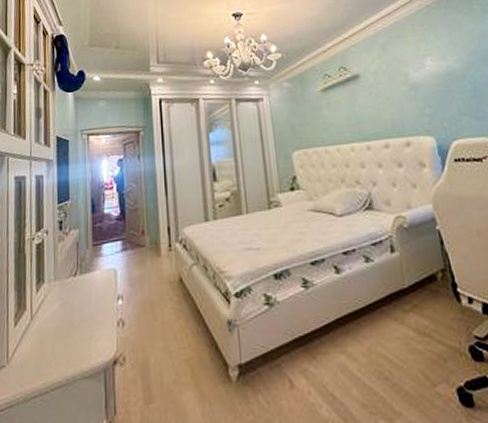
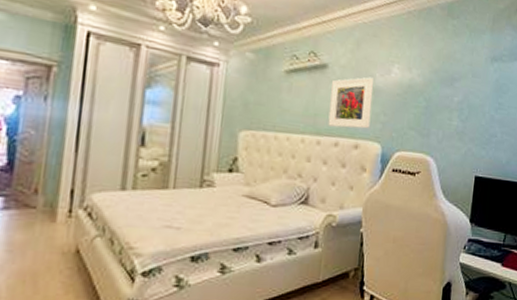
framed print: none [368,75,417,130] -> present [328,77,373,129]

